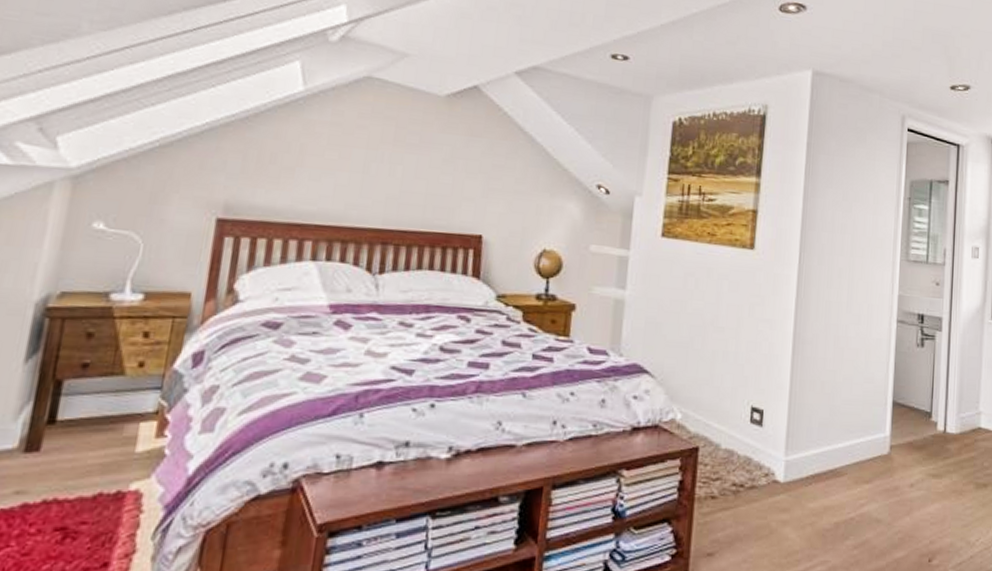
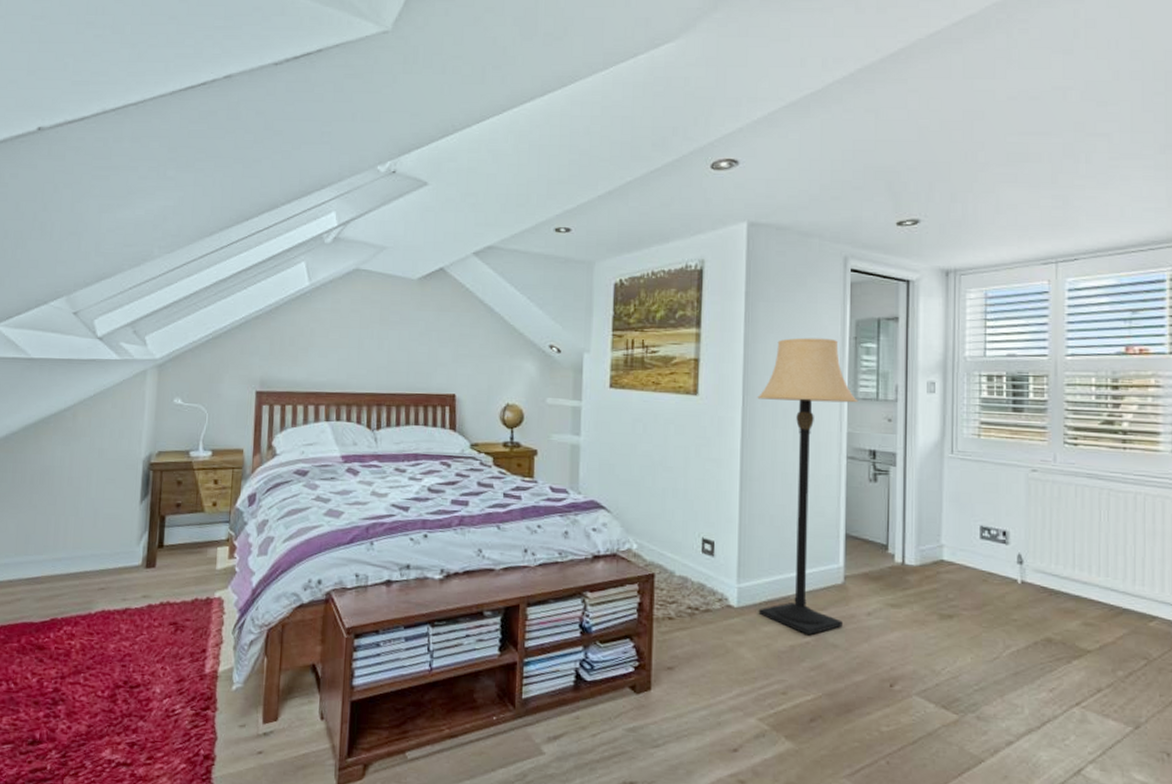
lamp: none [804,194,910,511] -> present [757,337,858,636]

